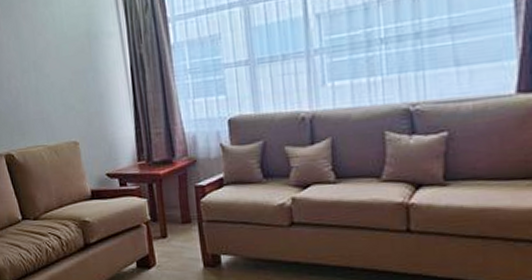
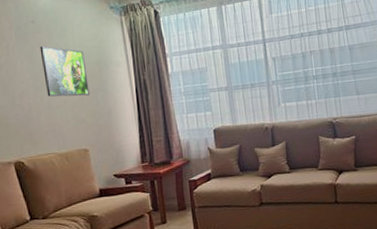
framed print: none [25,17,79,79] -> present [39,45,90,97]

